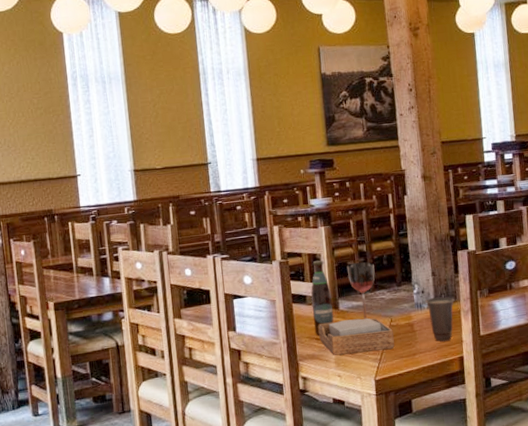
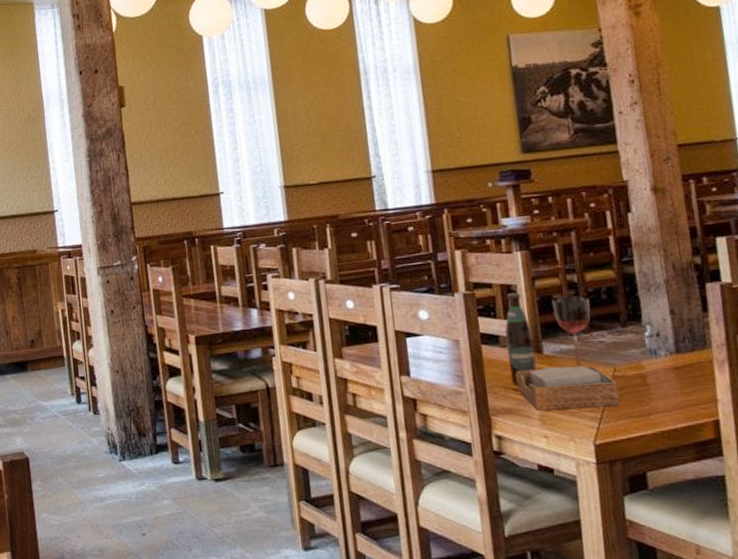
cup: present [425,297,455,342] -> none [661,342,704,399]

